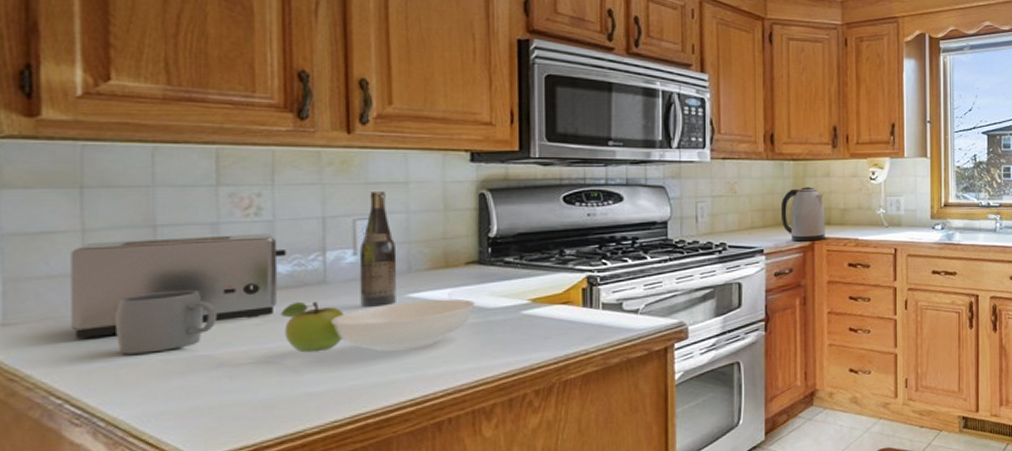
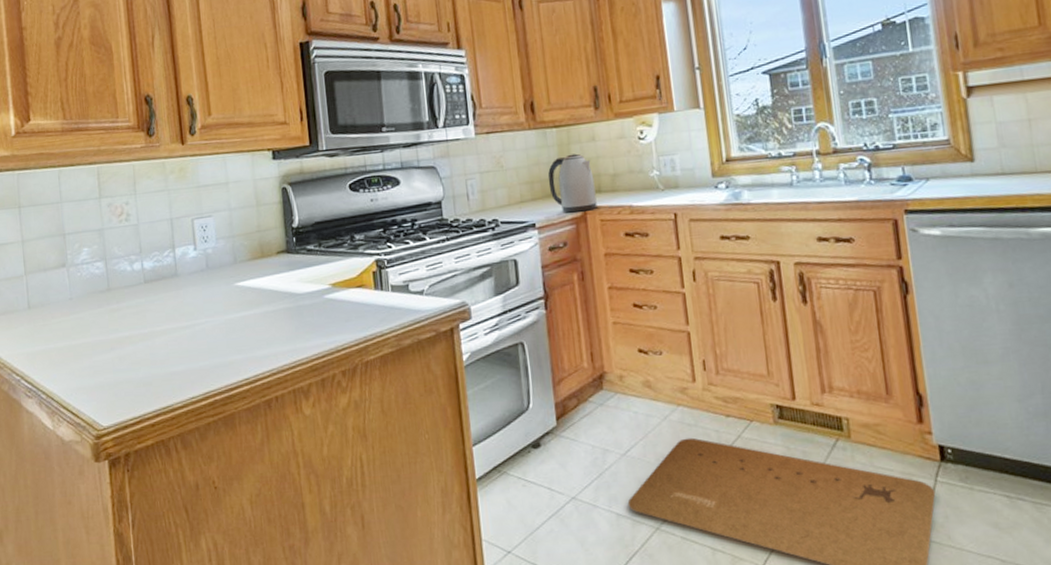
toaster: present [70,234,287,338] -> none [16,236,149,327]
mug: present [115,289,218,355] -> none [46,285,108,340]
fruit: present [281,301,345,353] -> none [148,292,192,337]
bowl: present [331,299,475,353] -> none [183,286,287,336]
wine bottle: present [359,192,397,307] -> none [198,193,228,296]

